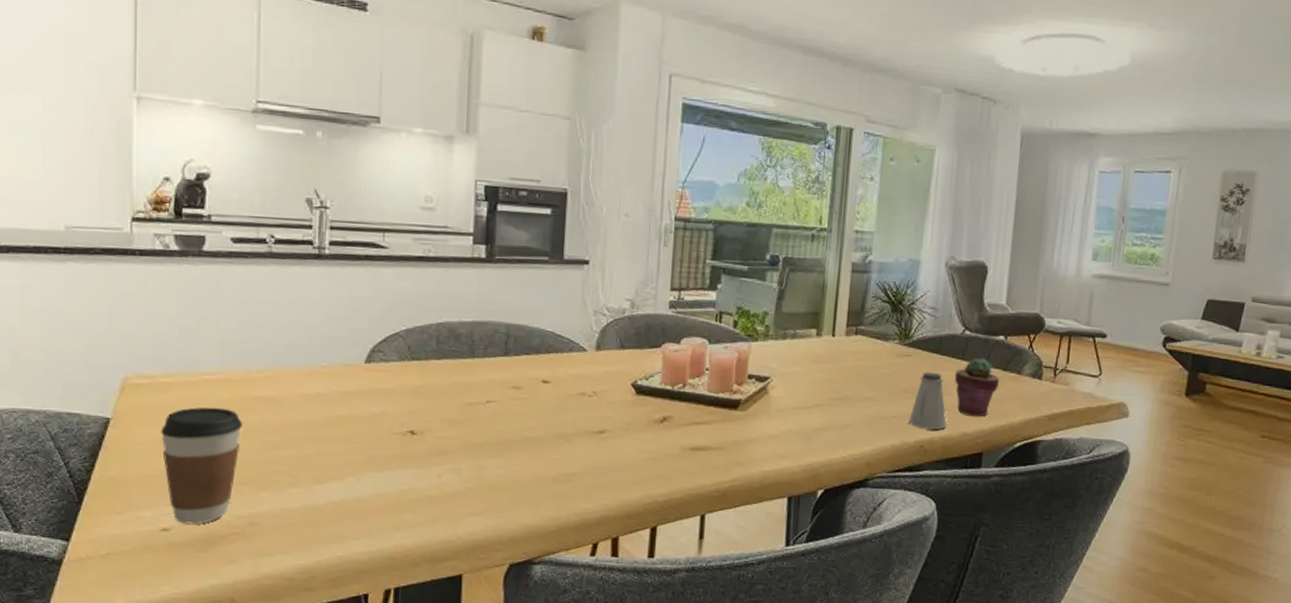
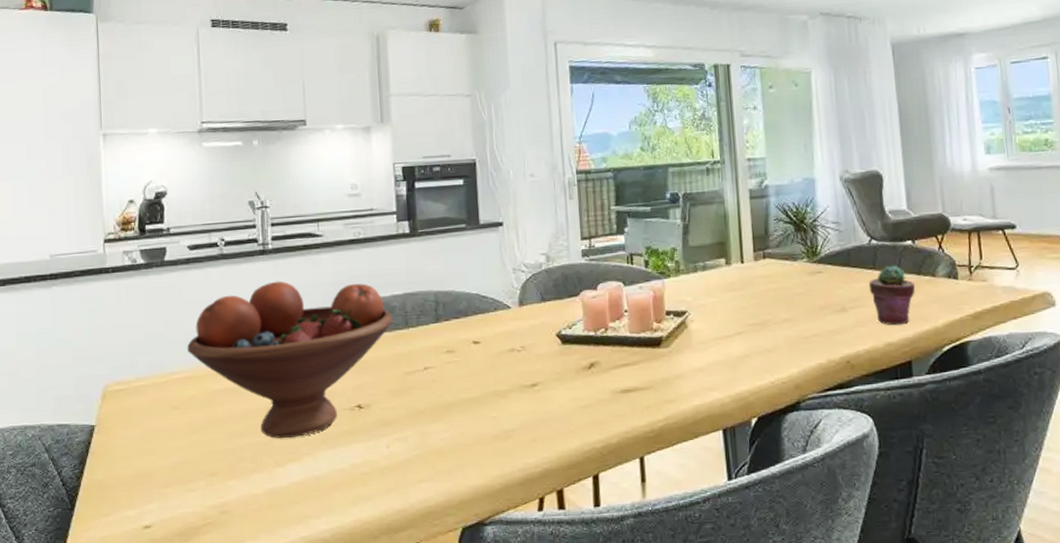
coffee cup: present [161,407,242,524] -> none [138,403,208,520]
fruit bowl: none [222,289,458,456] -> present [186,281,393,438]
saltshaker: present [909,372,947,430] -> none [831,285,870,344]

